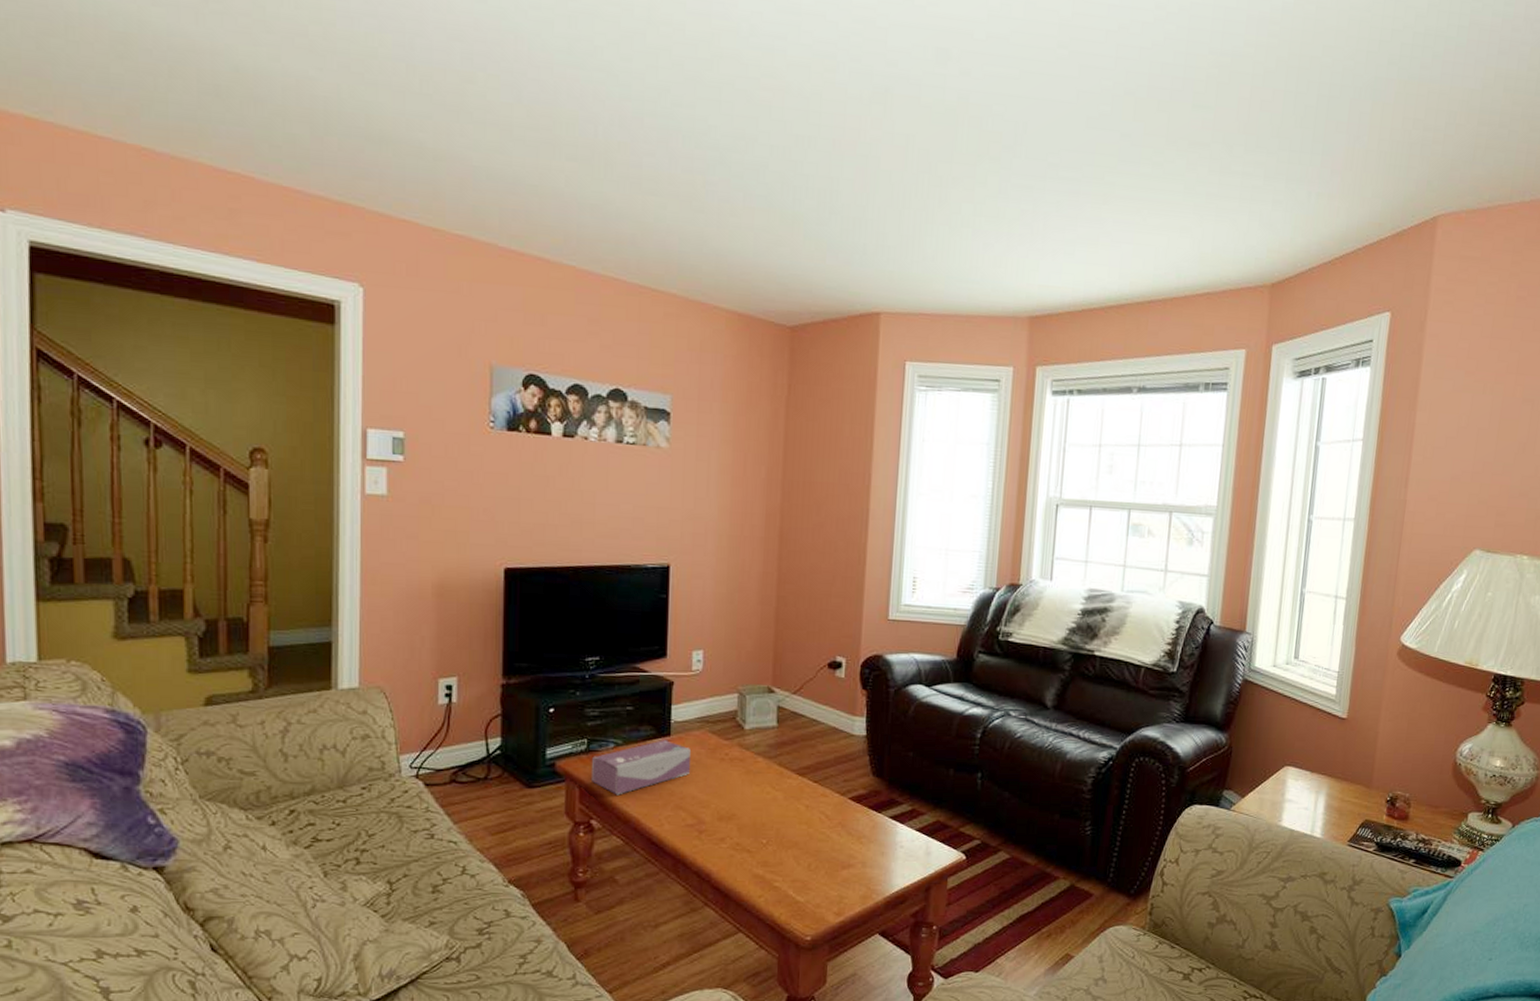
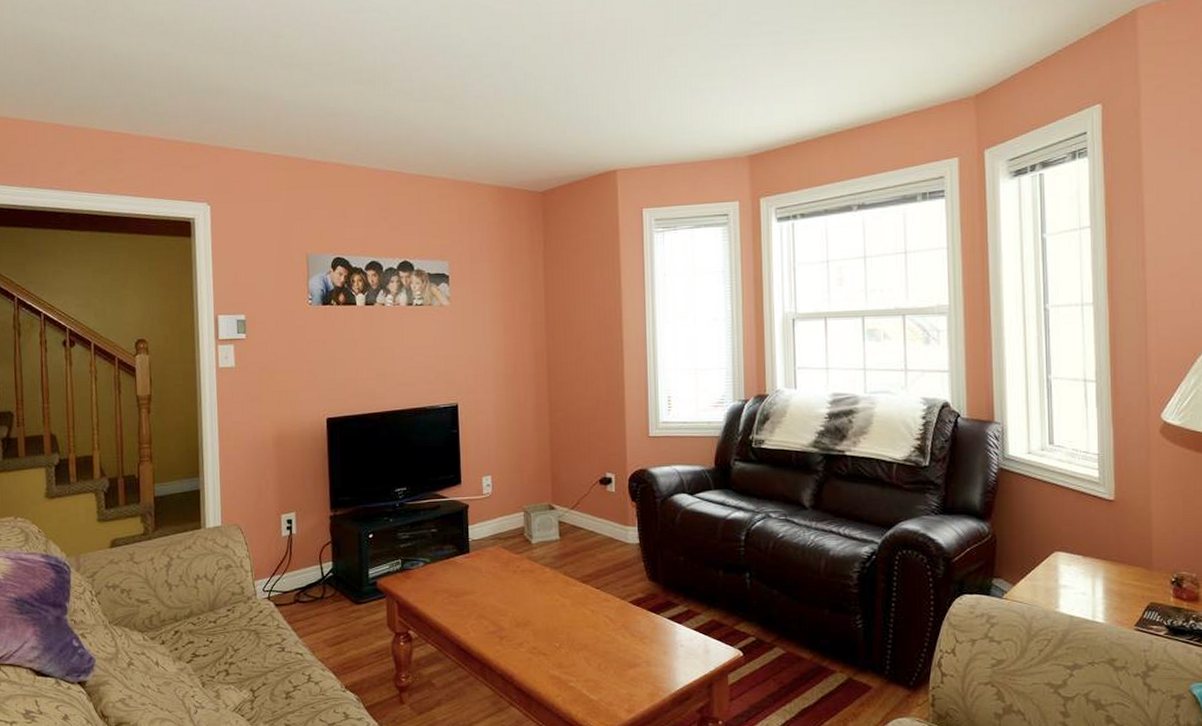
tissue box: present [590,740,690,795] -> none [405,557,488,608]

